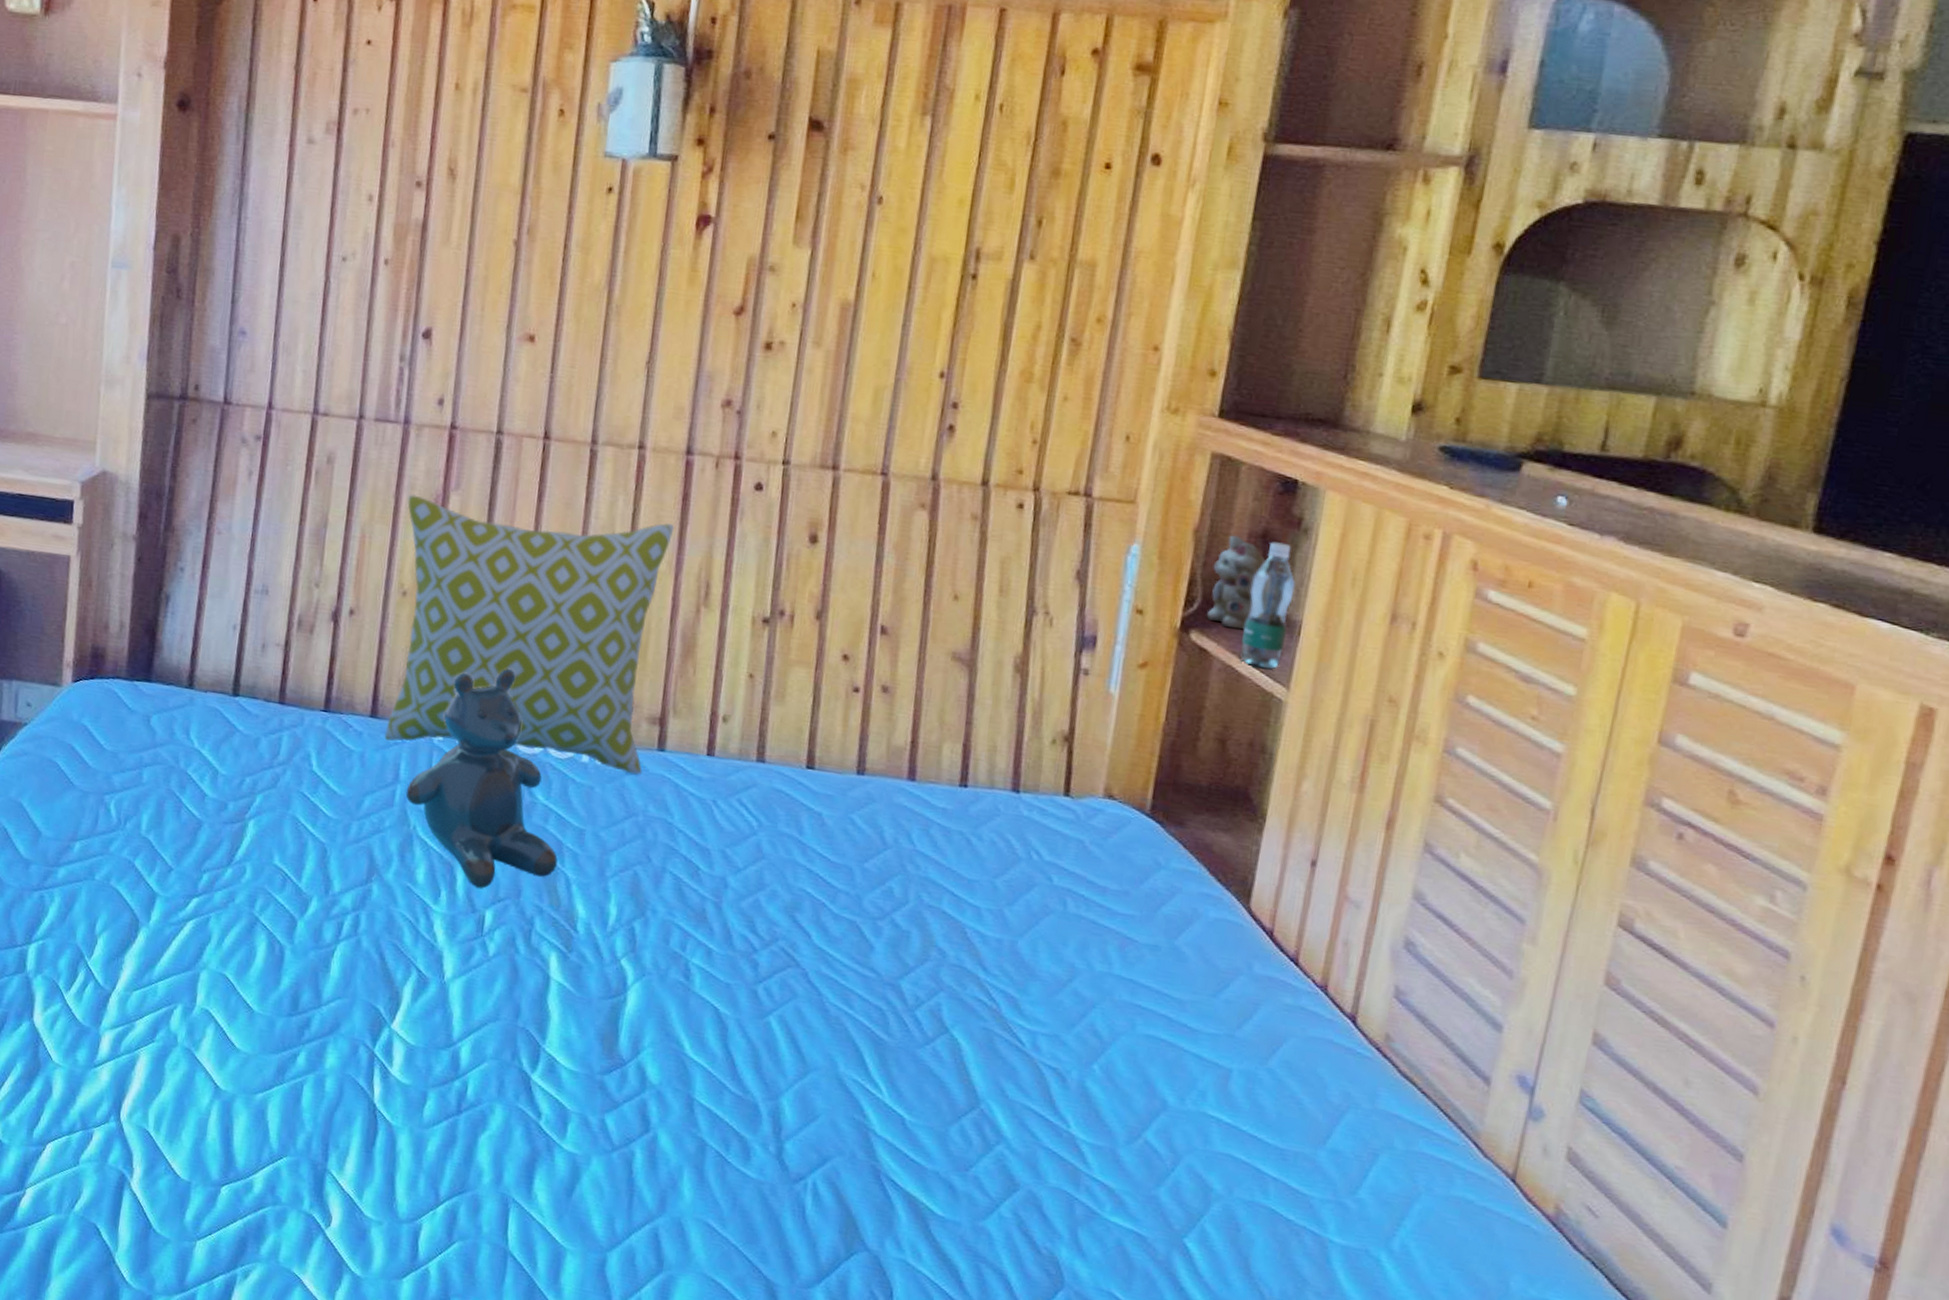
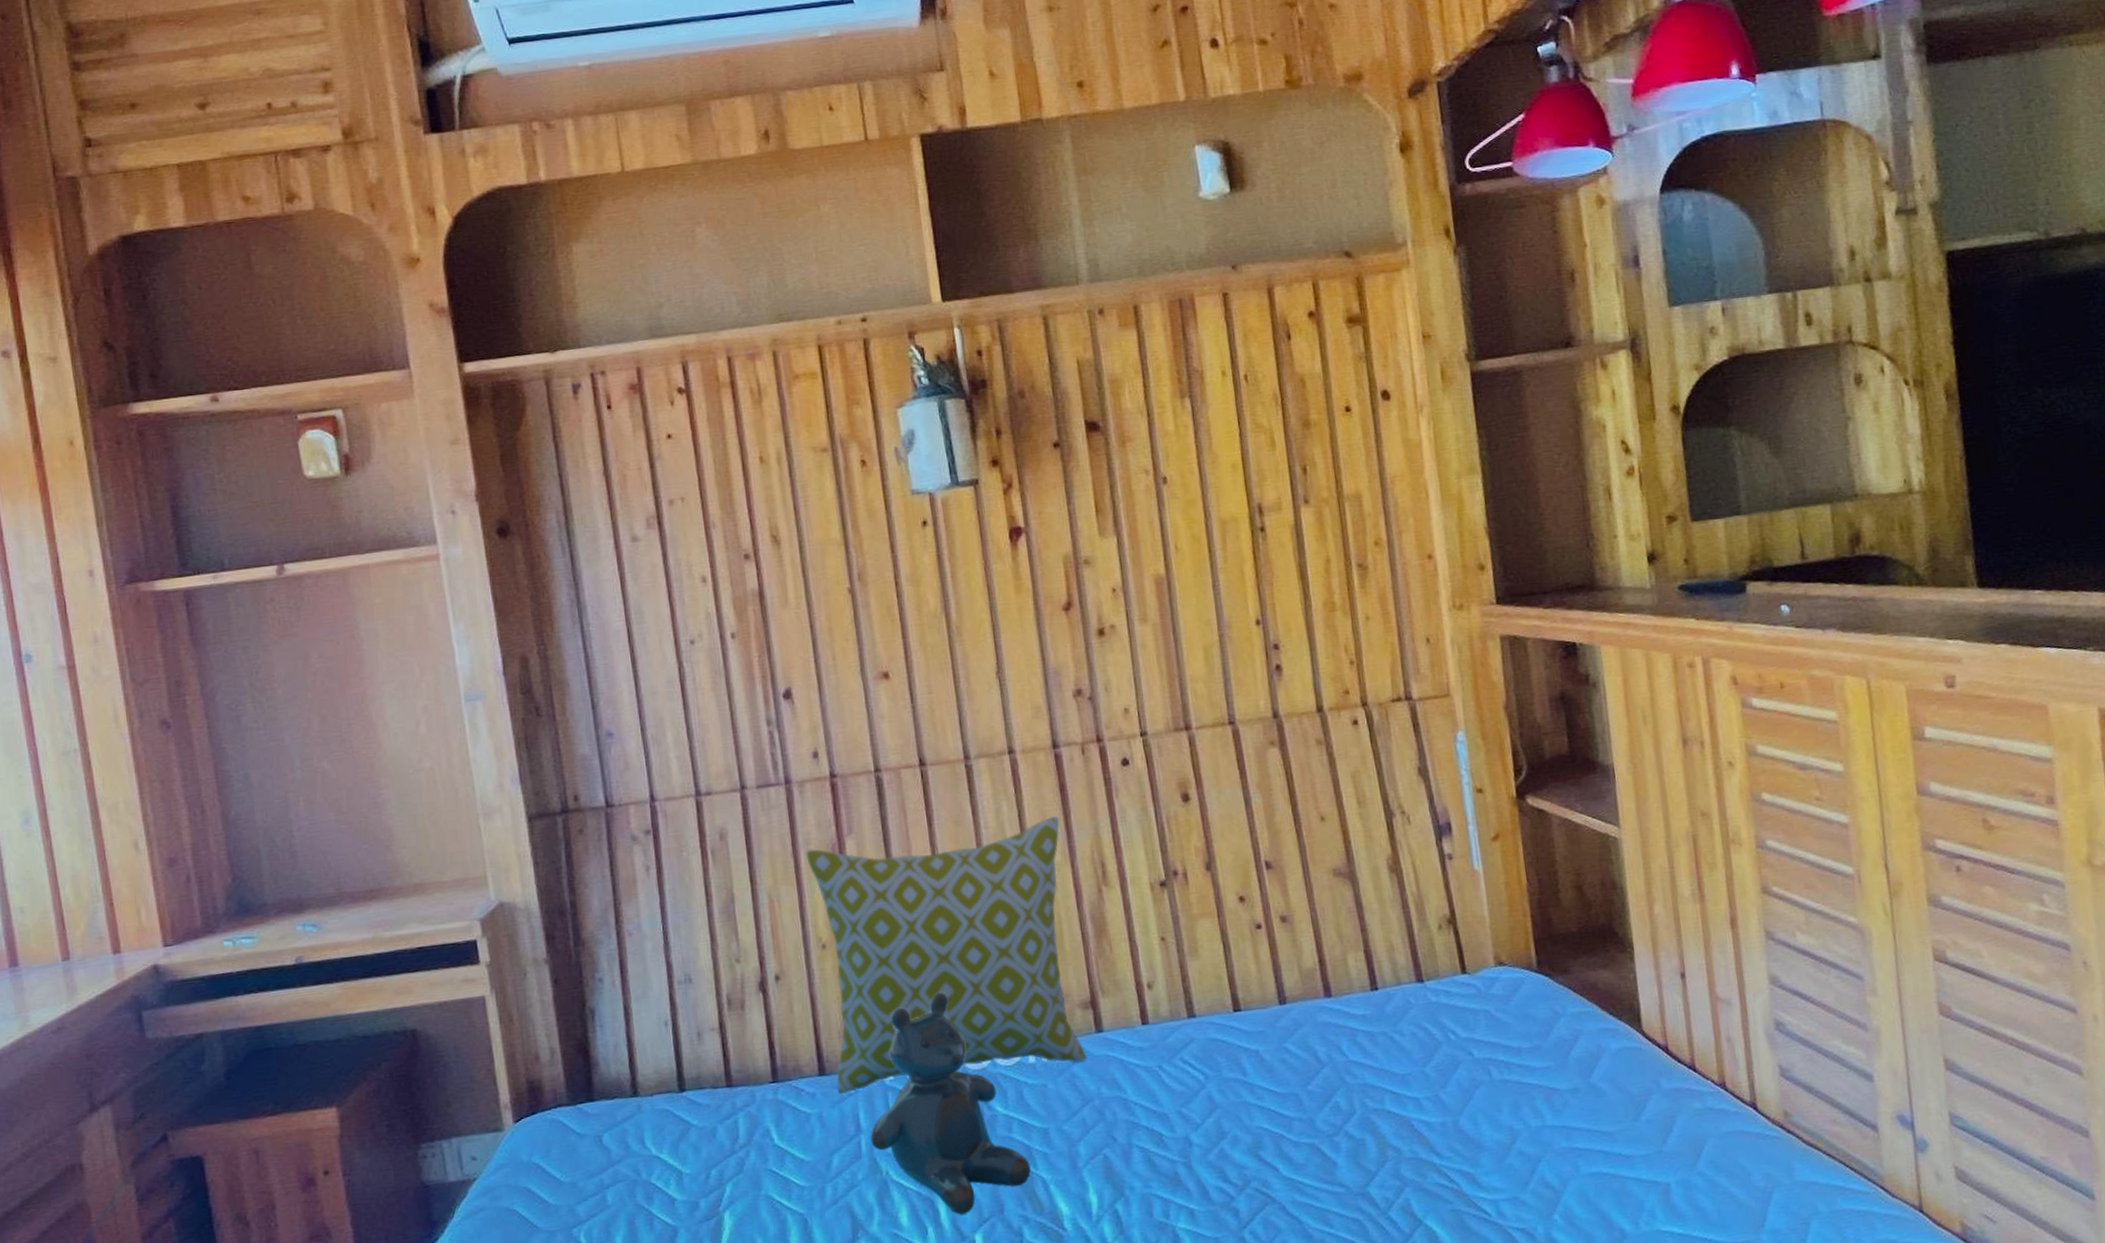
decorative figurine: present [1206,535,1266,629] -> none [1528,703,1571,786]
bottle: present [1239,541,1296,669] -> none [1563,699,1606,815]

